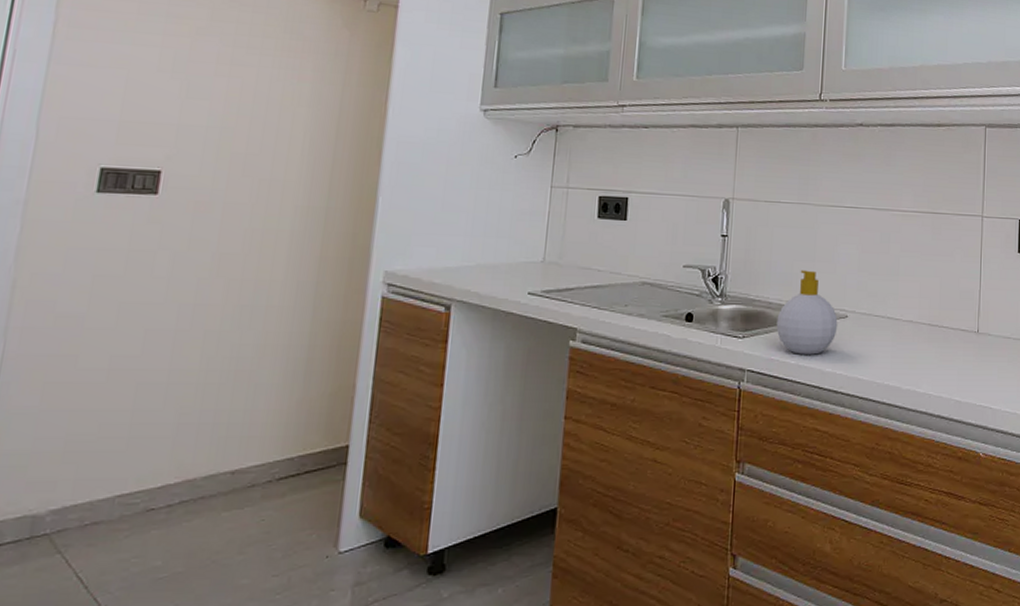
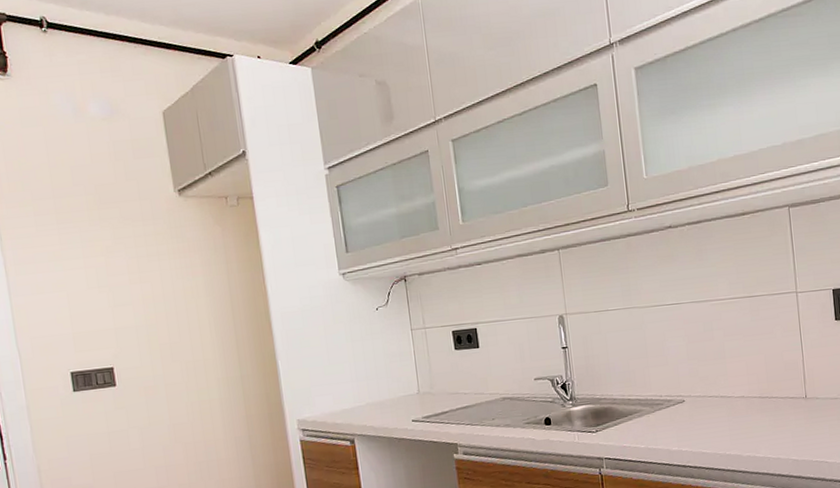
soap bottle: present [776,270,838,355] -> none [622,365,677,439]

